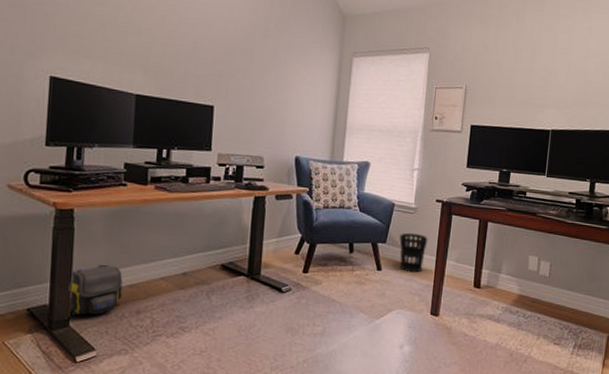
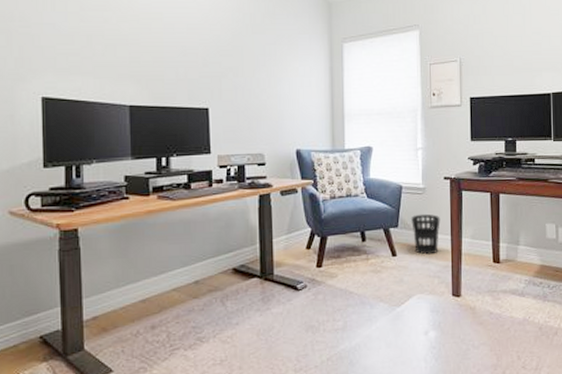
shoulder bag: present [67,264,123,316] -> none [80,281,136,338]

